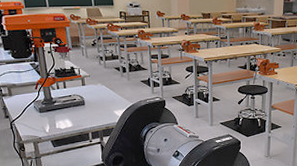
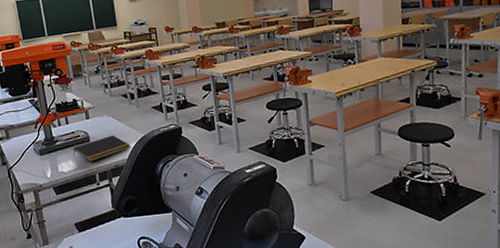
notepad: none [70,102,121,122] -> present [73,135,131,162]

